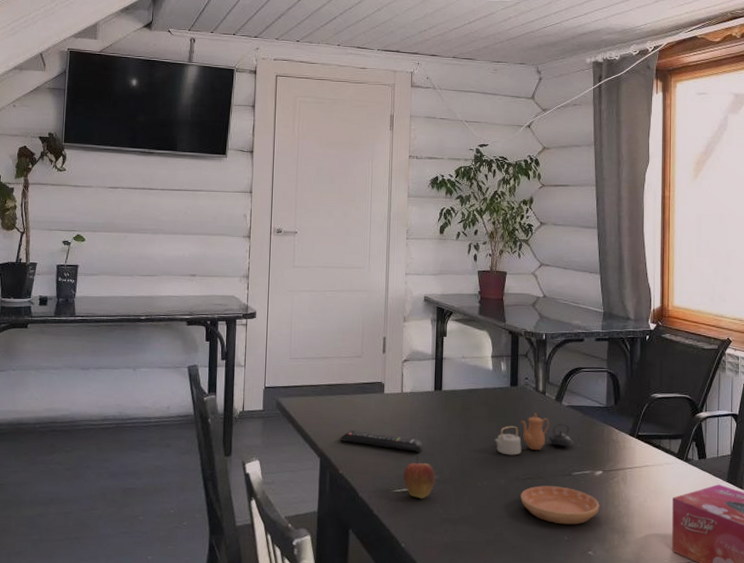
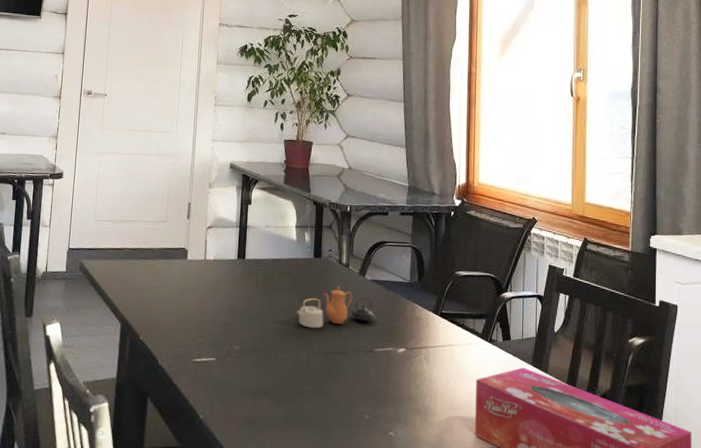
remote control: present [340,430,423,452] -> none [141,295,225,321]
fruit: present [403,455,435,499] -> none [204,324,236,370]
saucer: present [520,485,600,525] -> none [321,361,402,403]

